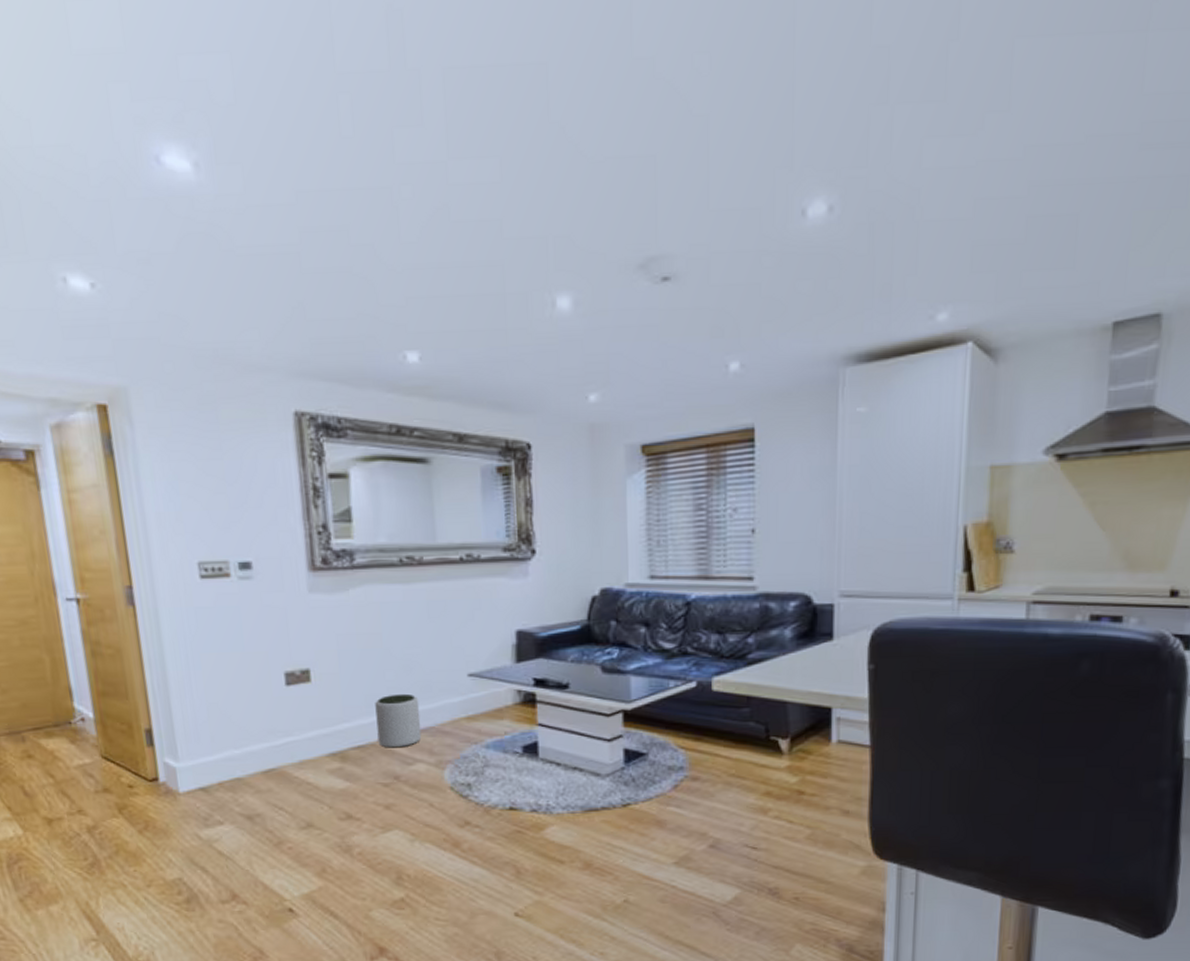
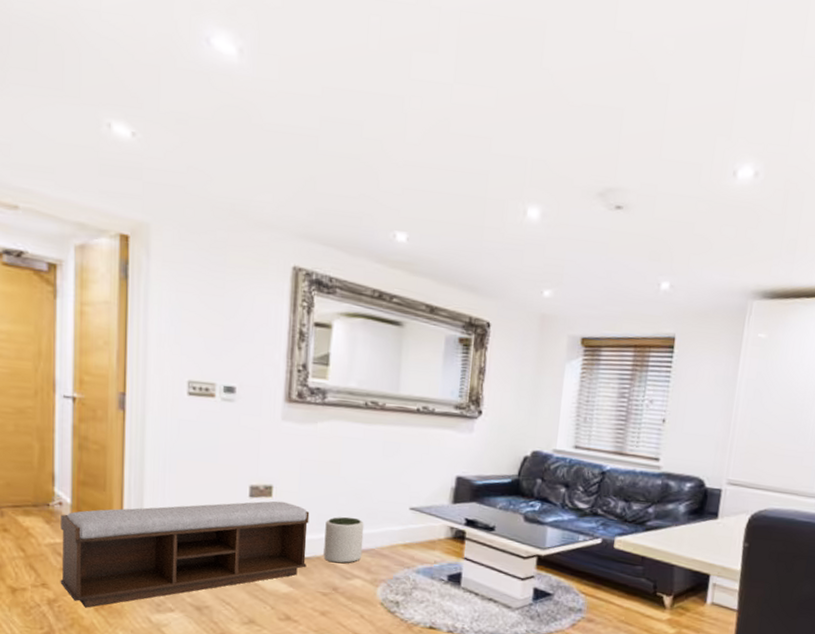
bench: none [85,685,361,832] -> present [60,500,310,608]

